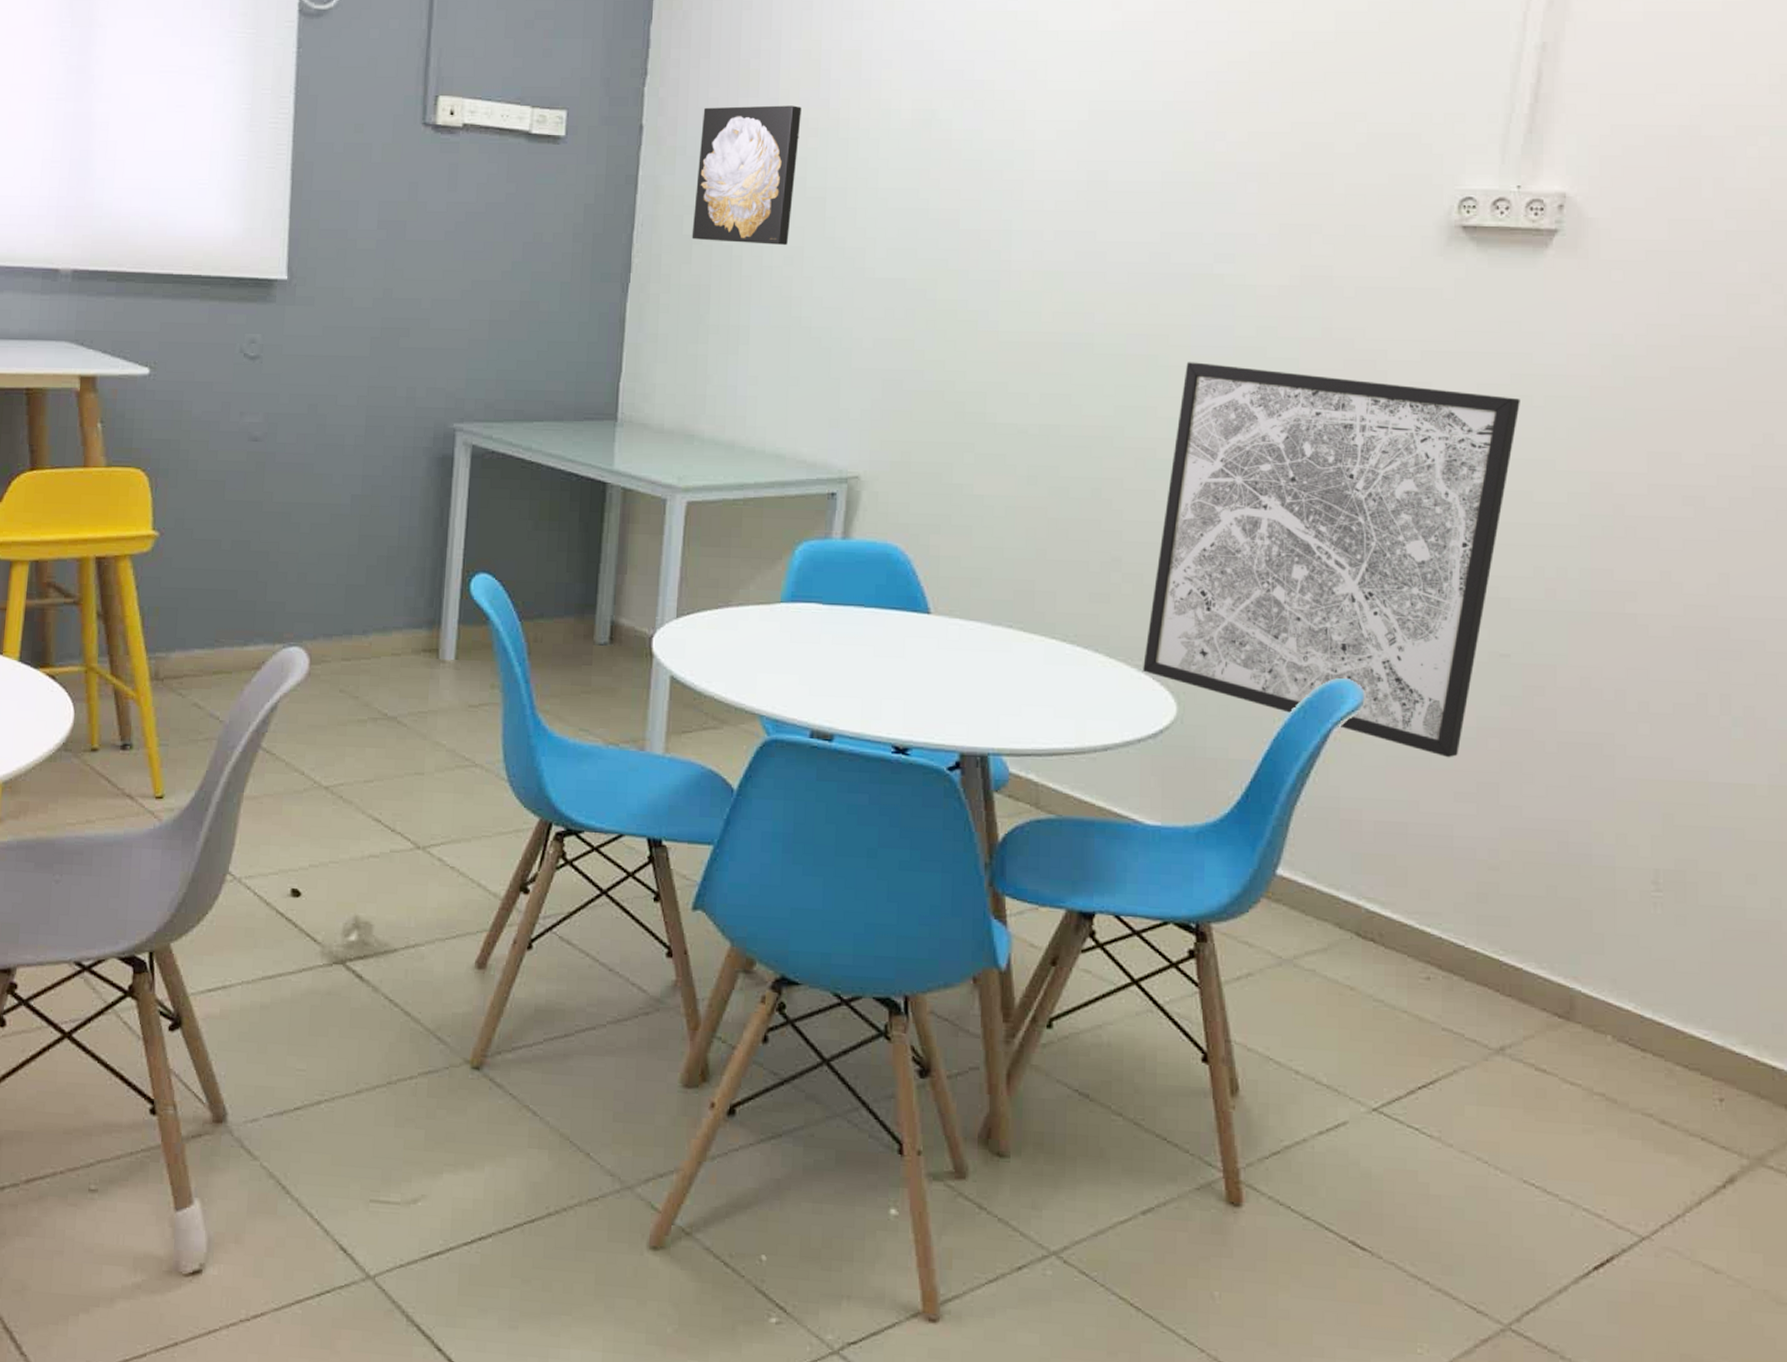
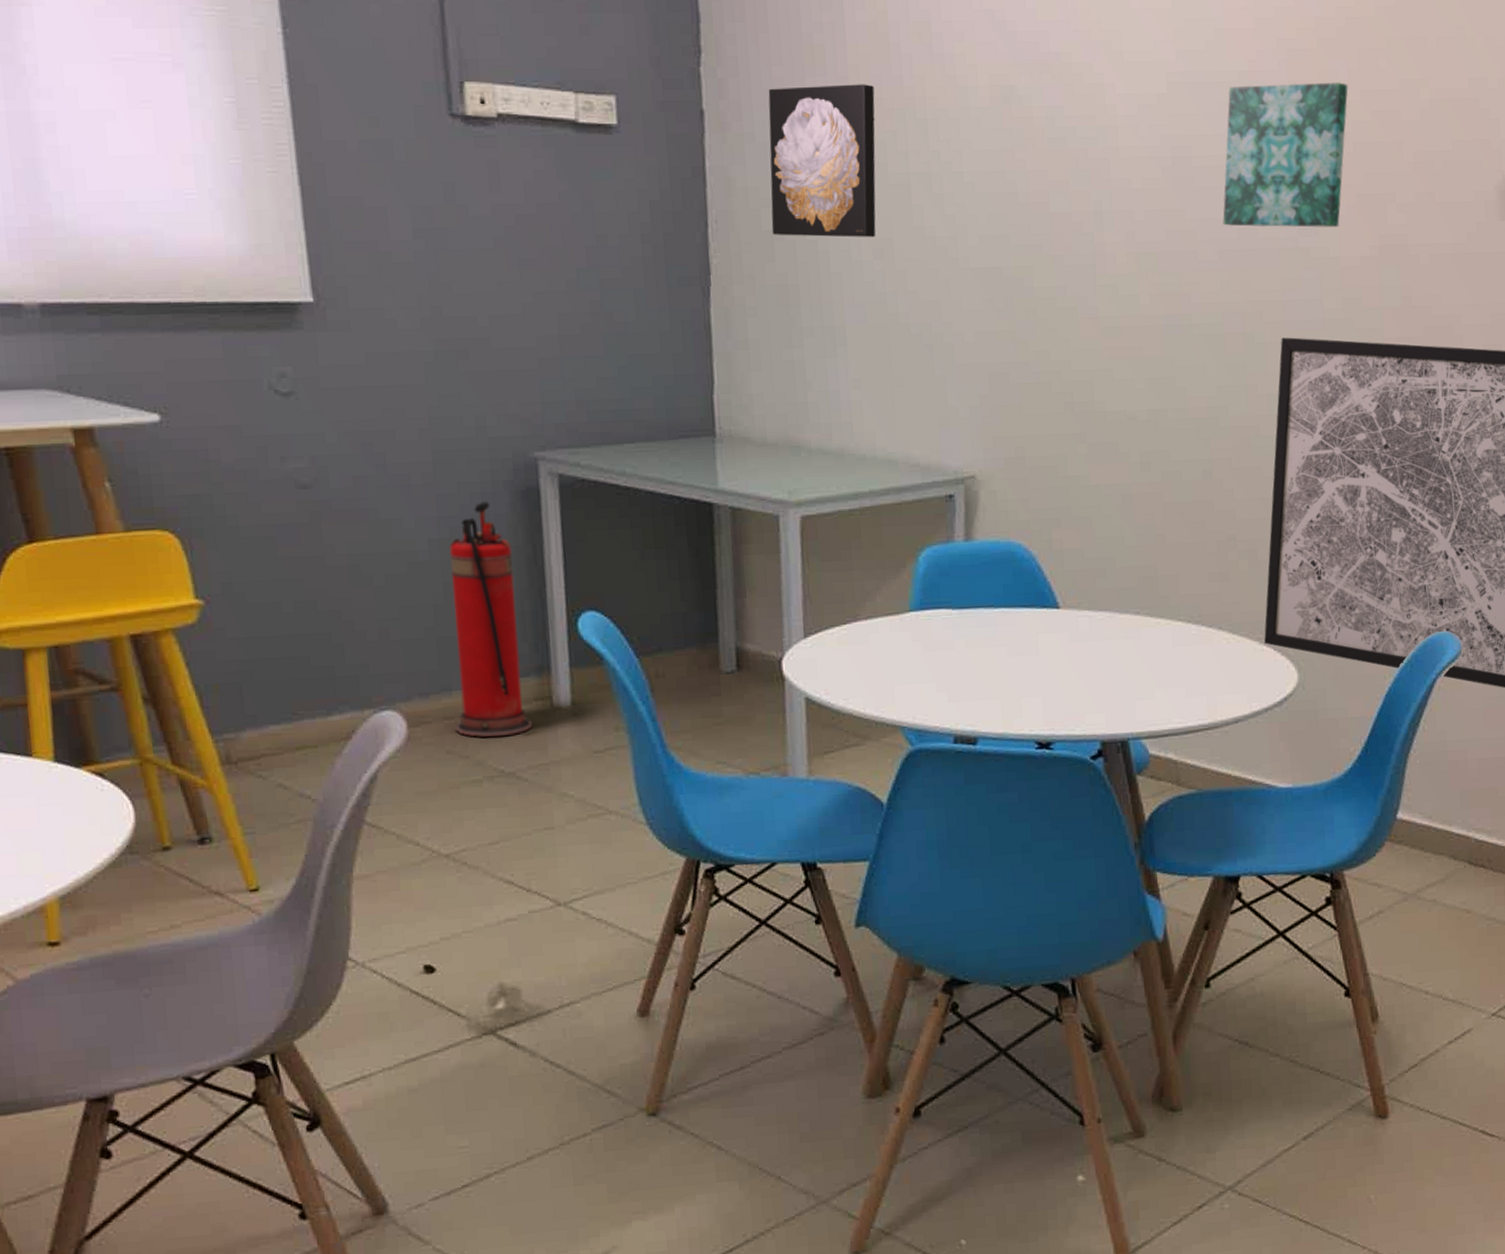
fire extinguisher: none [350,464,423,682] -> present [449,500,533,738]
wall art: none [1135,114,1279,255] -> present [1222,82,1348,228]

